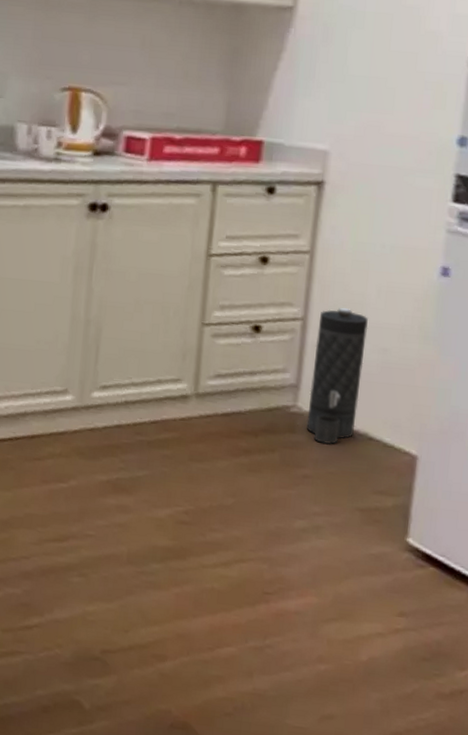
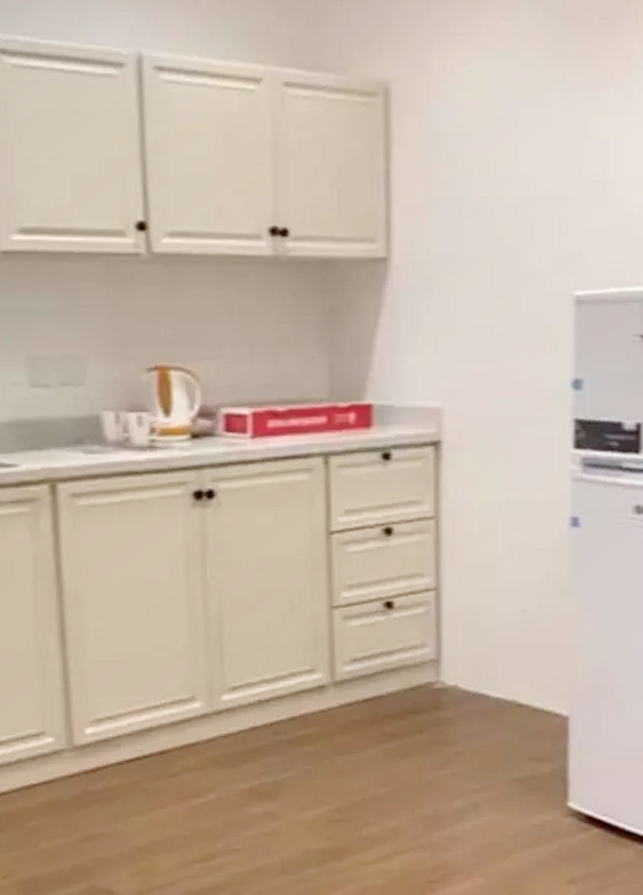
canister: present [306,307,368,445] -> none [451,571,504,718]

